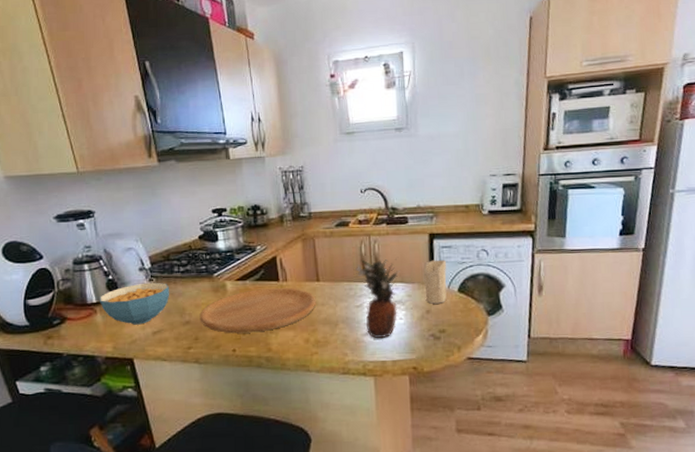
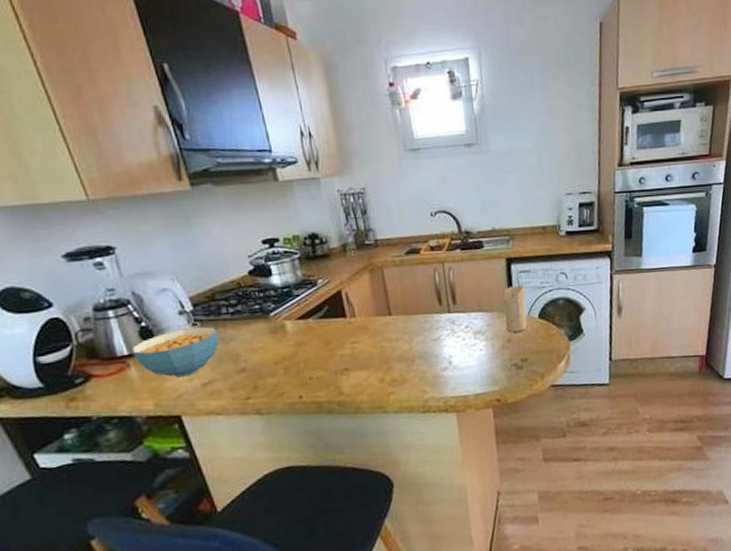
cutting board: present [199,288,316,334] -> none [257,324,390,379]
fruit: present [353,258,400,339] -> none [428,286,477,373]

